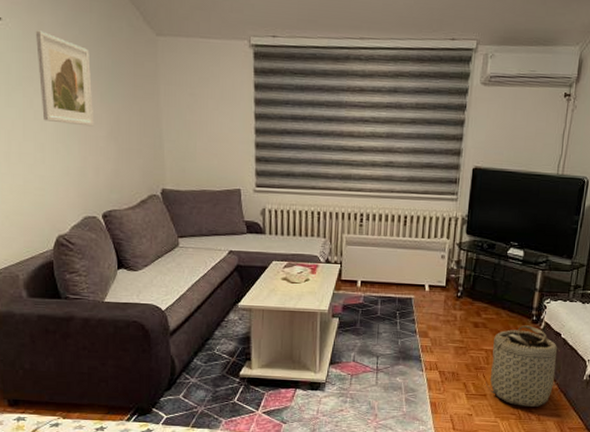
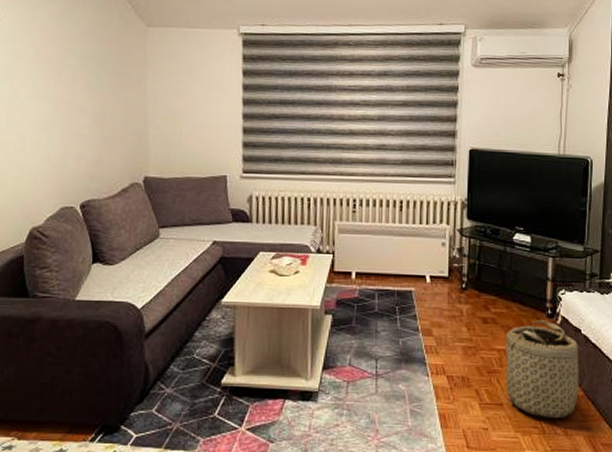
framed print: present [36,30,94,127] -> none [27,24,80,115]

